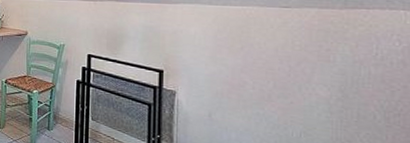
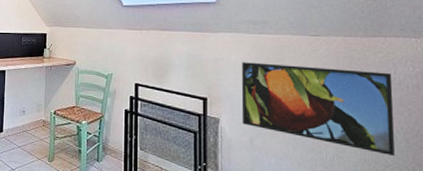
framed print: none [200,34,374,135] -> present [241,62,395,156]

